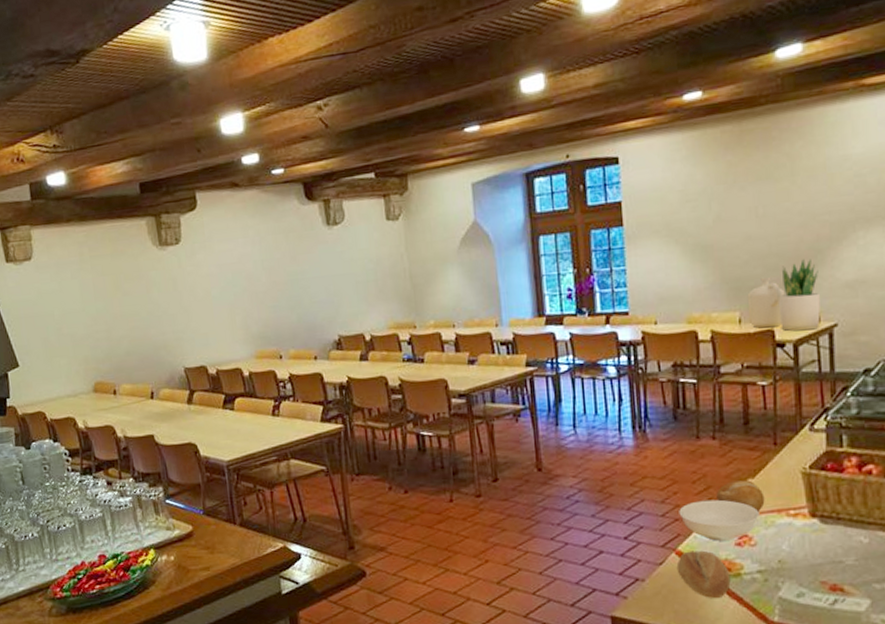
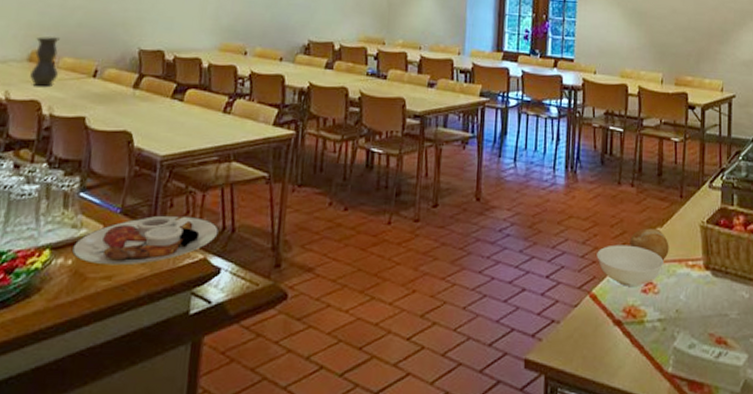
vase: none [95,366,122,413] -> present [30,36,60,86]
platter: none [171,511,292,559] -> present [71,215,219,266]
bread roll: present [676,550,731,599] -> none [589,295,635,346]
water jug: present [747,276,785,329] -> none [669,46,698,91]
planter: present [779,259,821,332] -> none [693,36,724,98]

